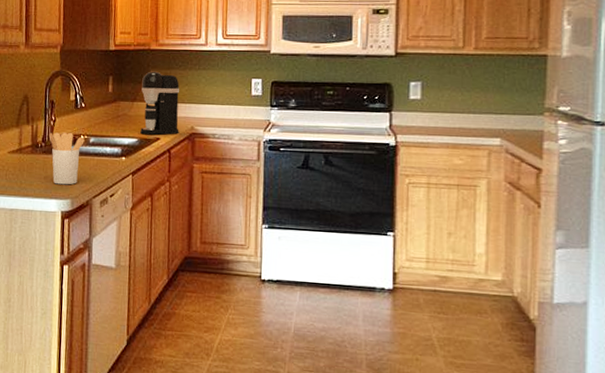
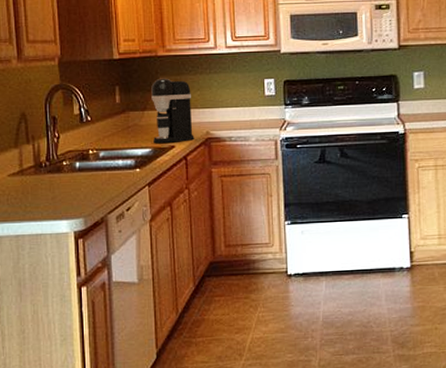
utensil holder: present [50,132,85,185] -> none [54,148,94,204]

